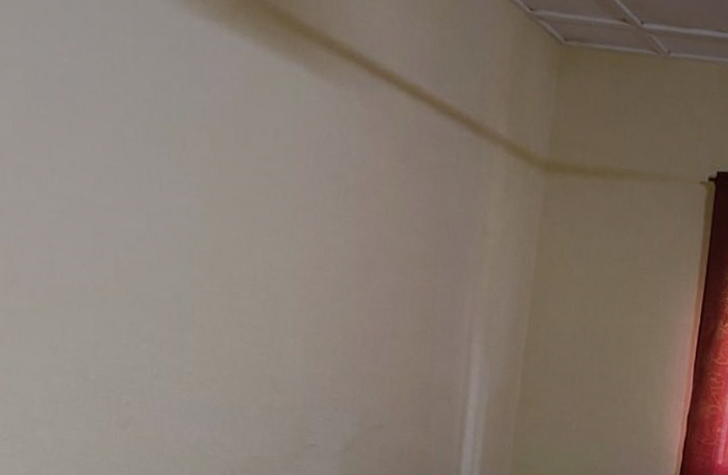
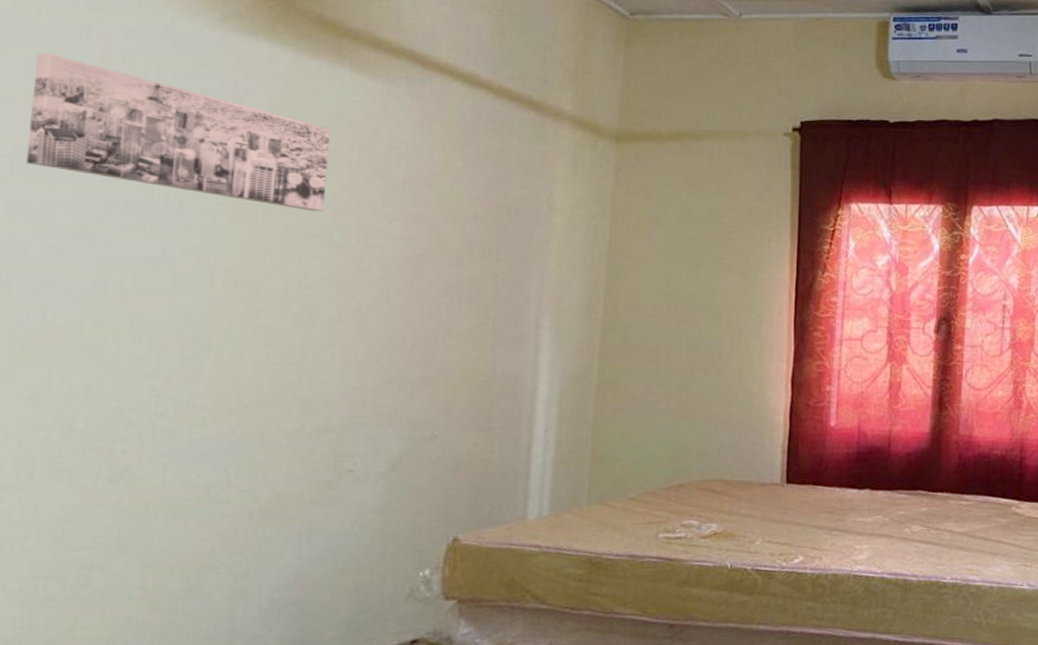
wall art: none [24,18,288,208] -> present [26,53,330,212]

